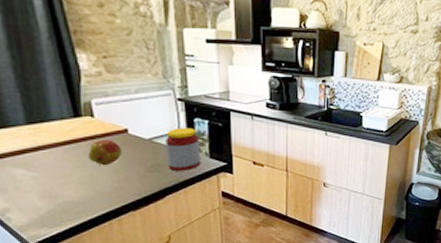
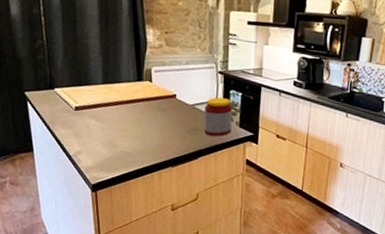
fruit: present [88,139,122,166] -> none [143,102,169,125]

